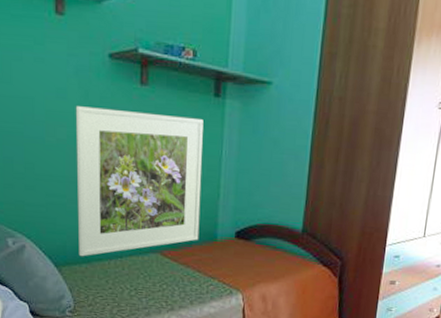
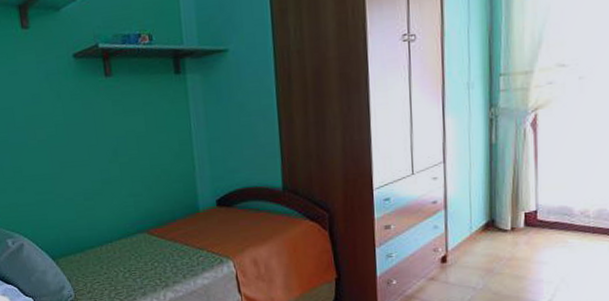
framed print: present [75,106,204,257] -> none [50,97,182,247]

